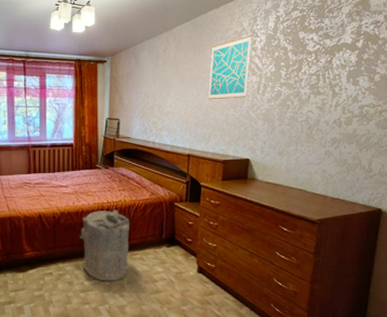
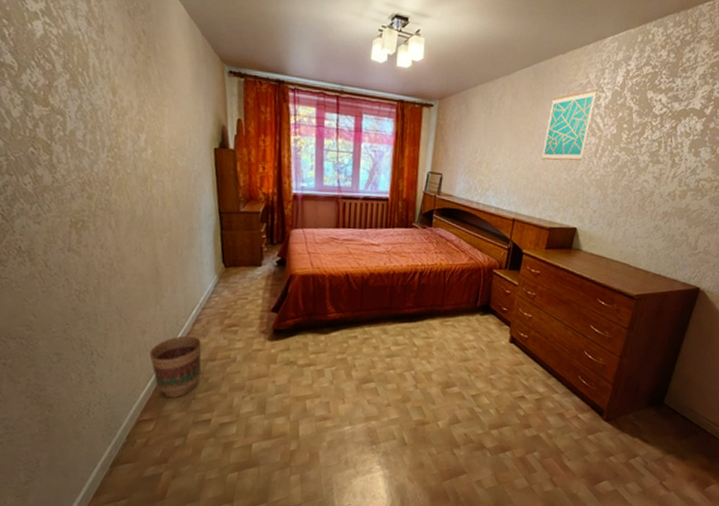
laundry hamper: present [80,209,130,282] -> none [389,273,445,348]

